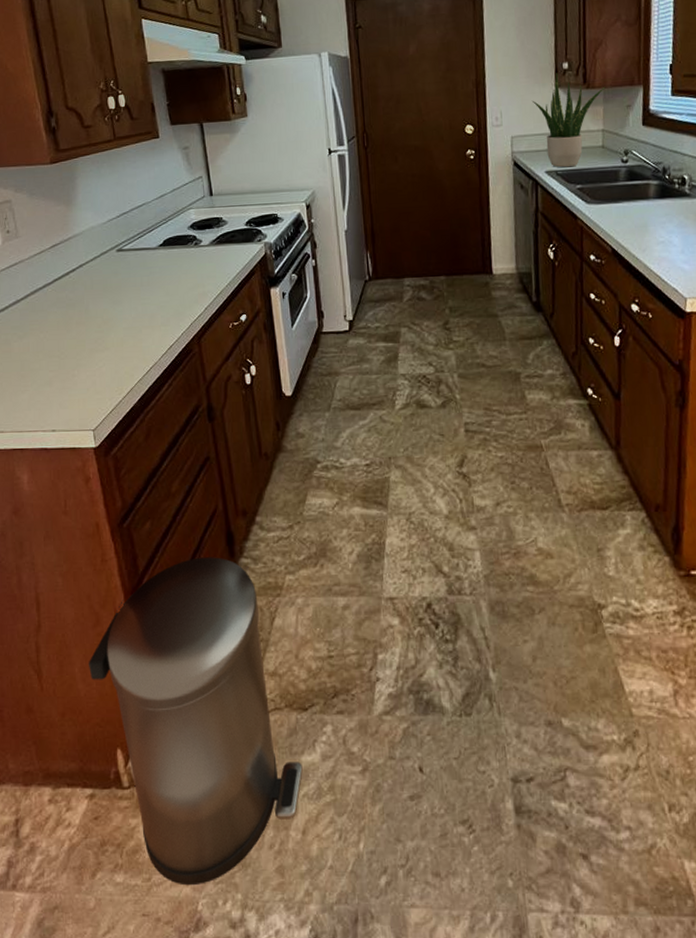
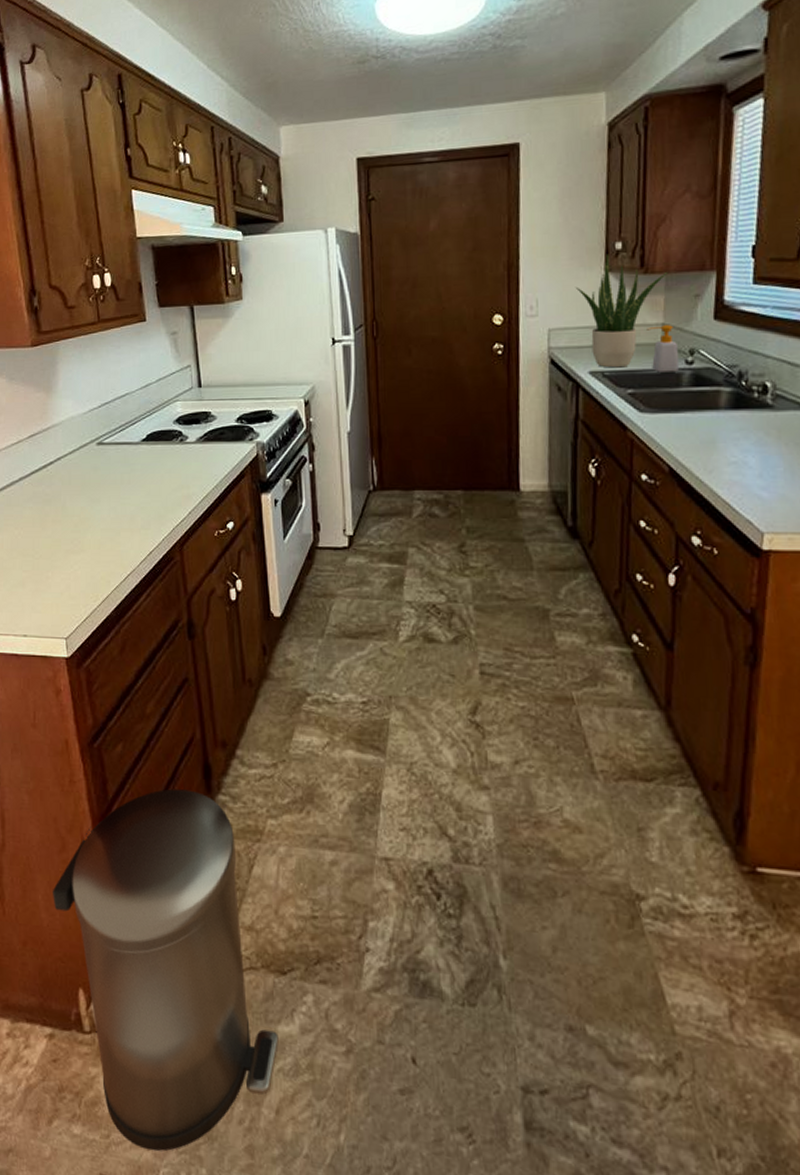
soap bottle: none [590,131,617,170] -> present [647,325,679,373]

